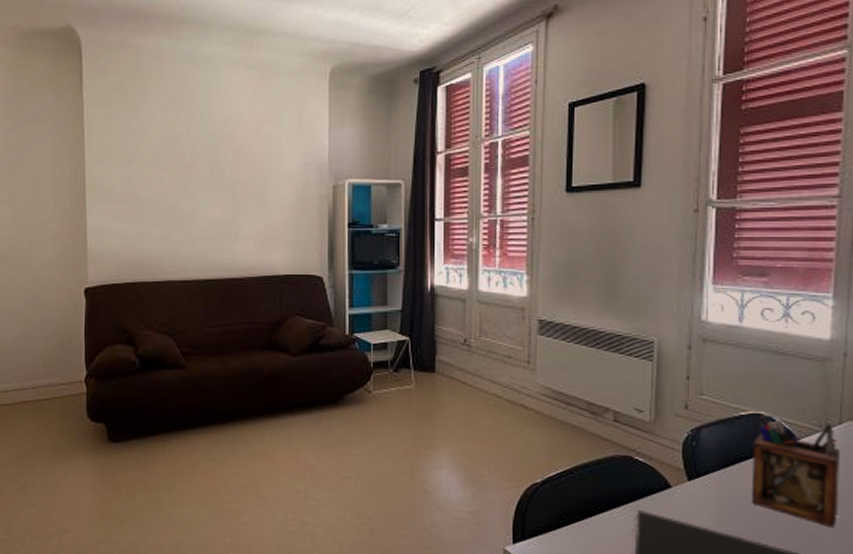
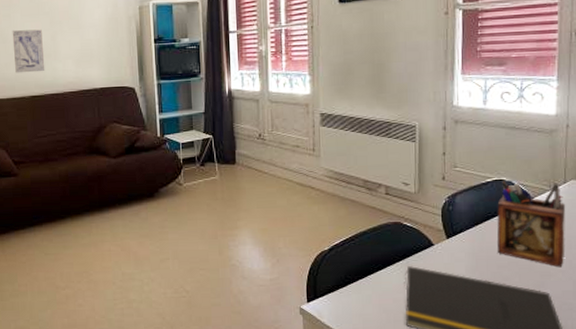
wall art: none [189,204,224,253] -> present [12,29,45,73]

